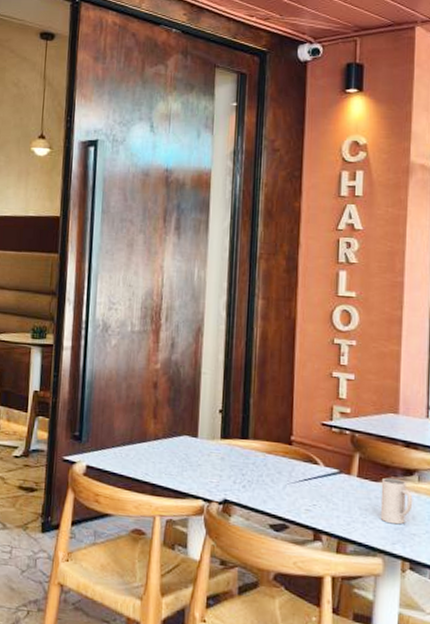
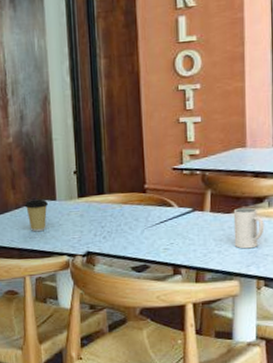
coffee cup: none [164,432,190,470] -> present [24,199,49,232]

